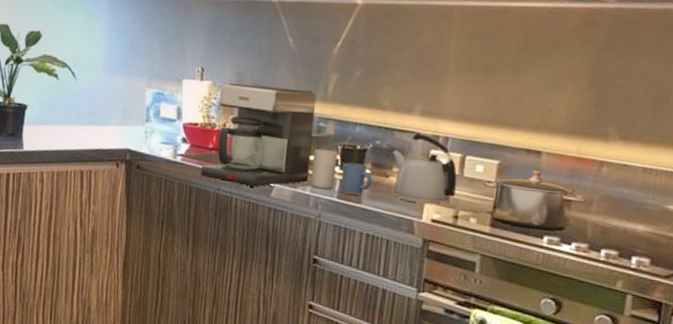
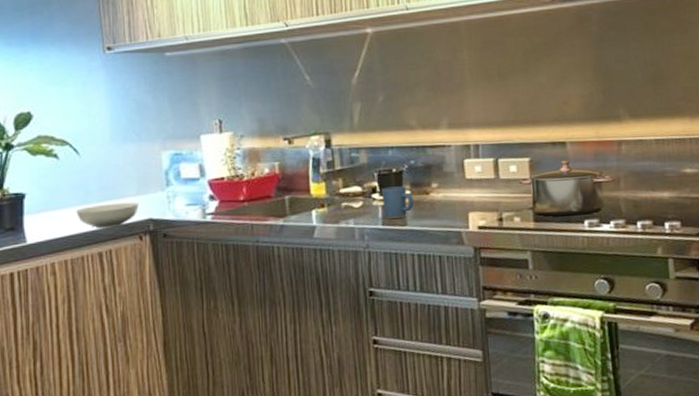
bowl: none [66,127,120,151] -> present [76,202,139,229]
coffee maker: present [201,83,317,187] -> none [235,124,350,232]
cup: present [311,148,338,190] -> none [350,178,377,220]
kettle: present [392,132,457,204] -> none [428,145,495,214]

